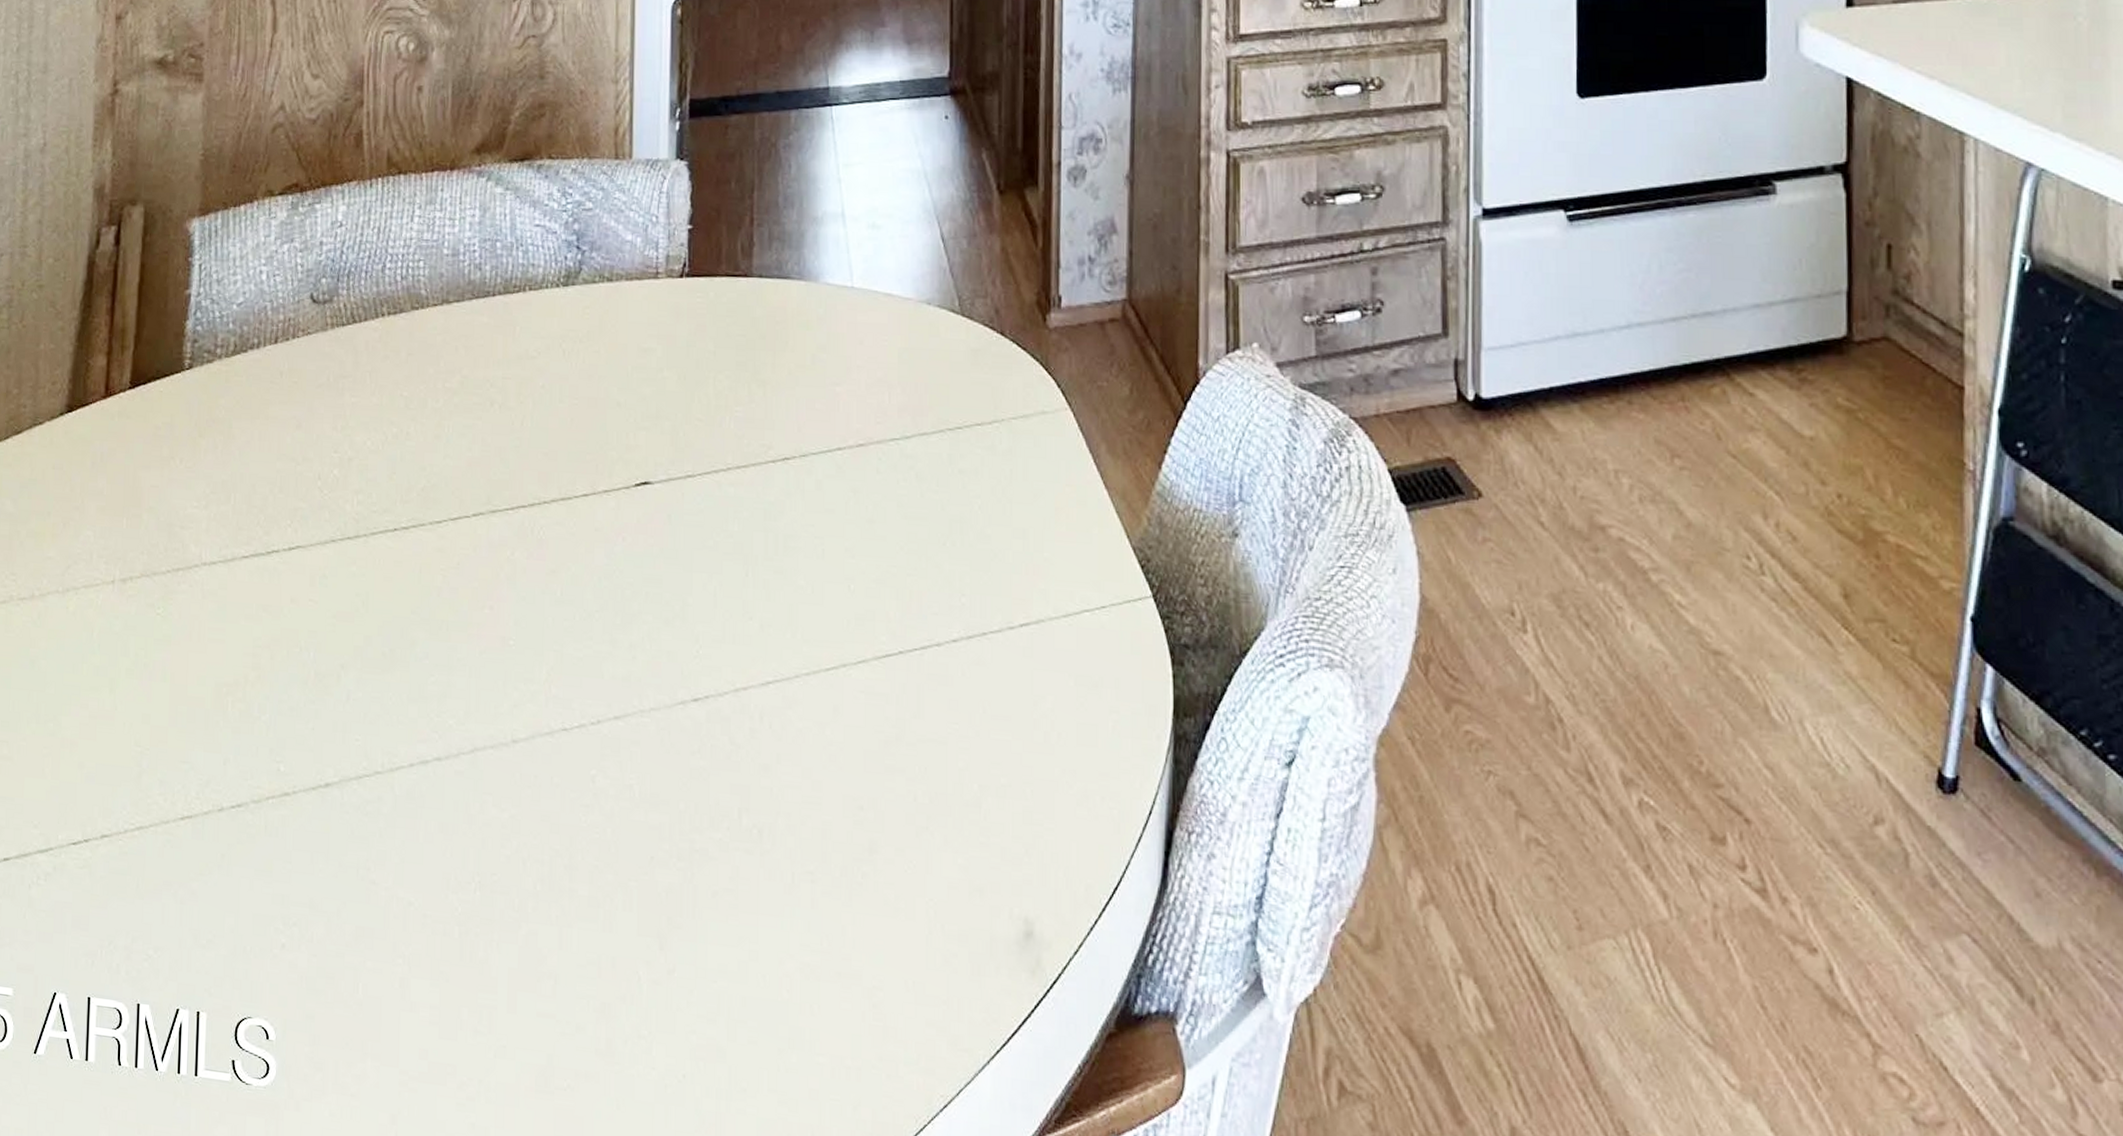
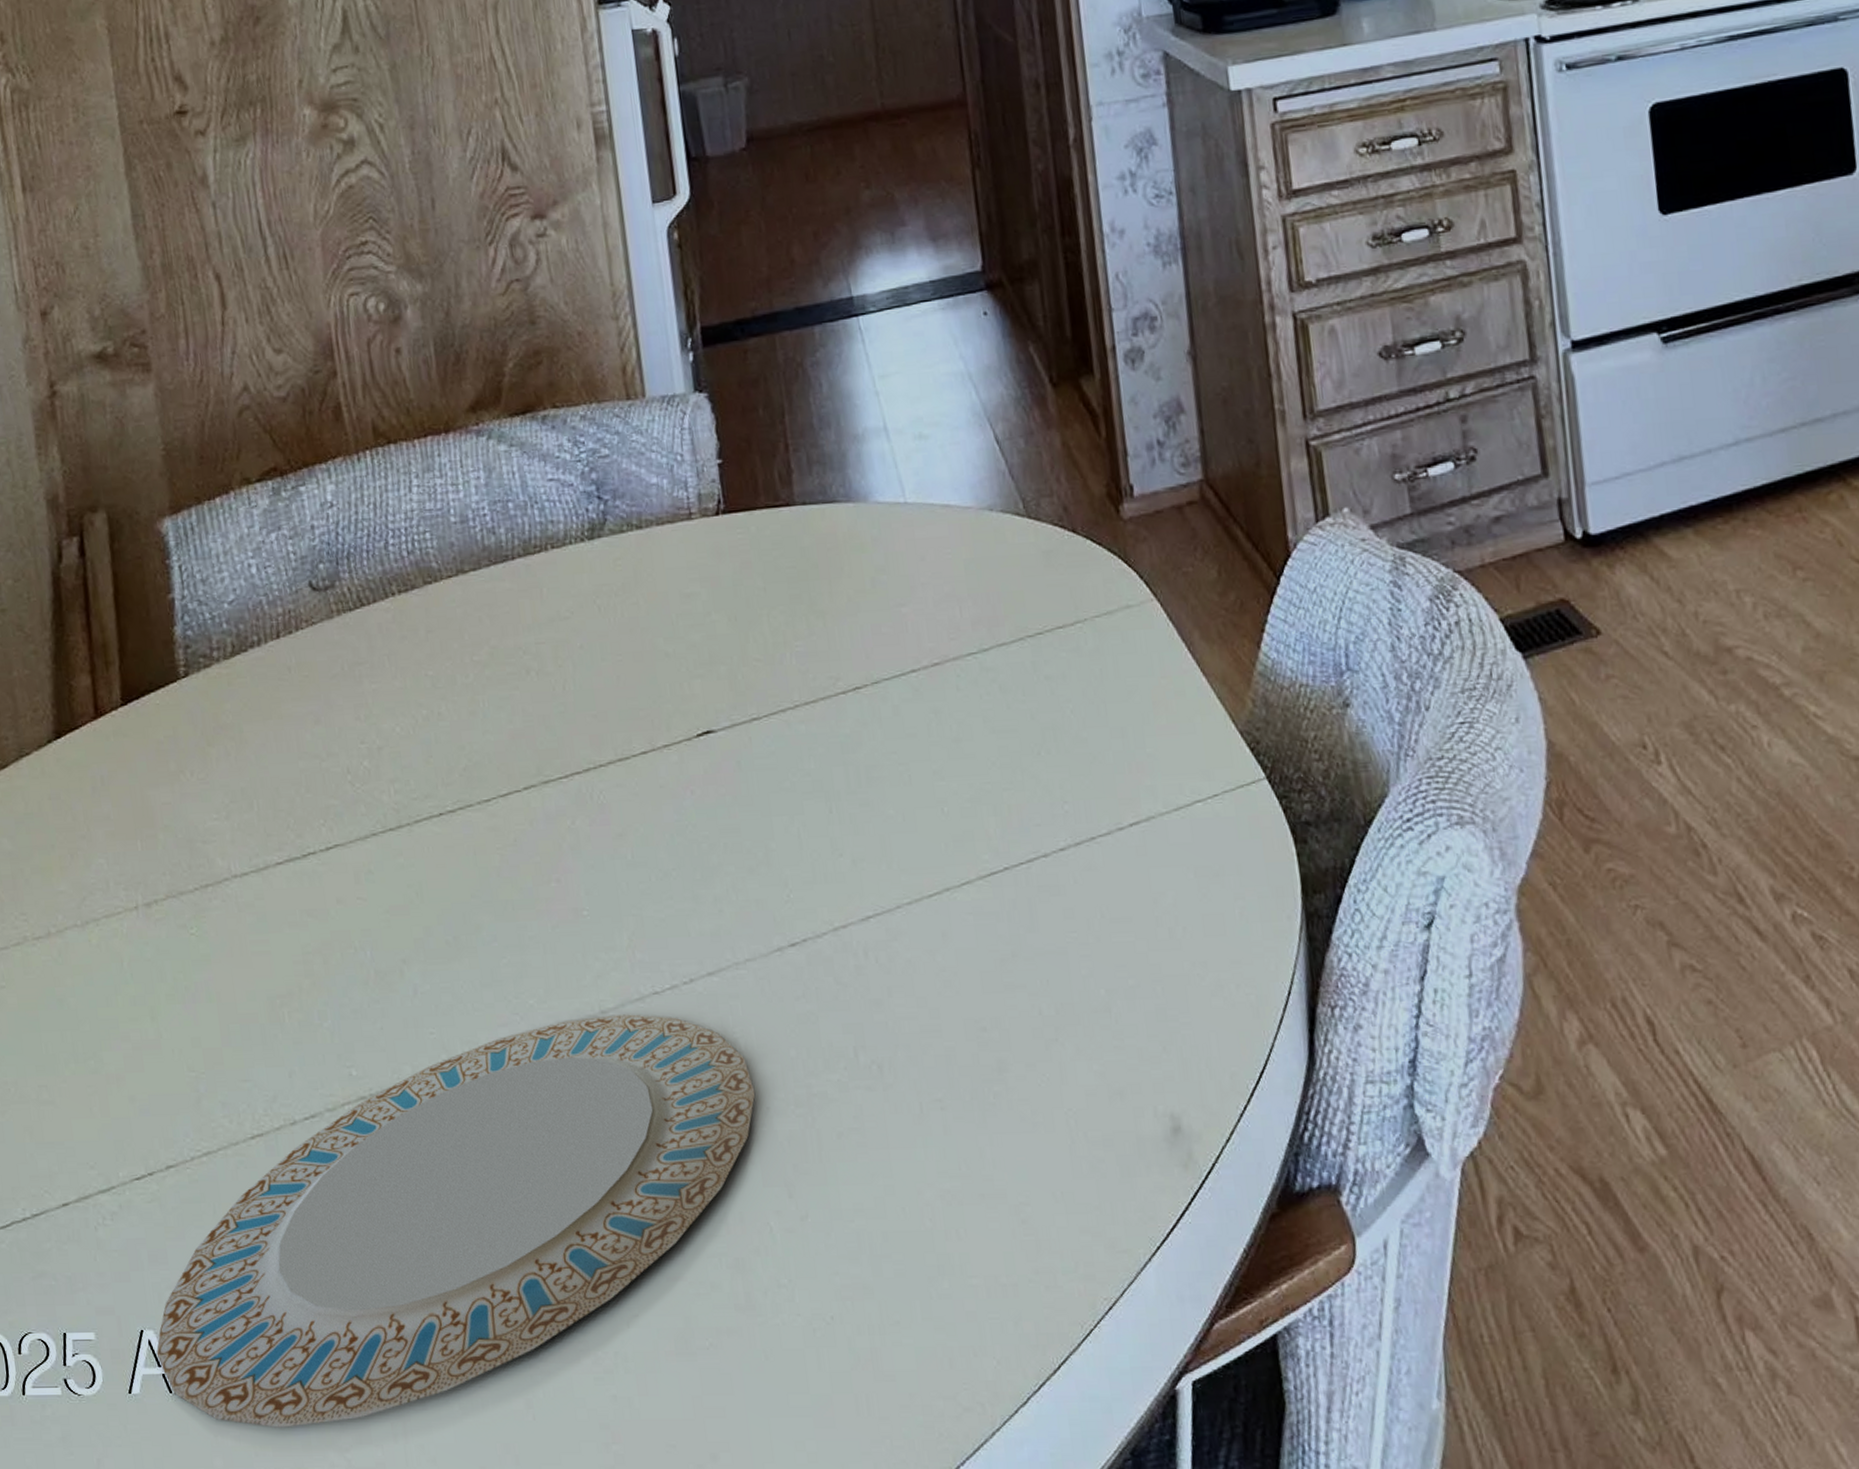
plate: none [64,744,642,1111] -> present [156,1014,756,1428]

